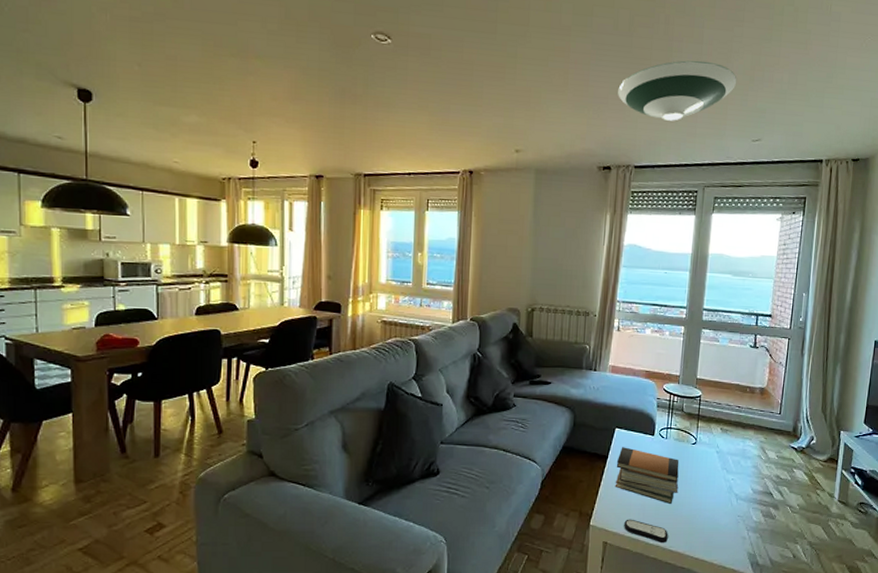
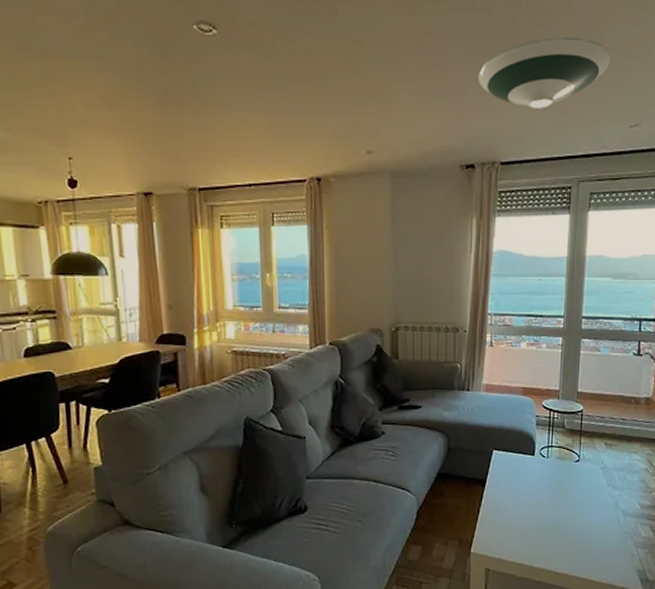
book stack: present [615,447,679,505] -> none [495,469,563,526]
remote control: present [624,519,668,544] -> none [507,543,553,566]

